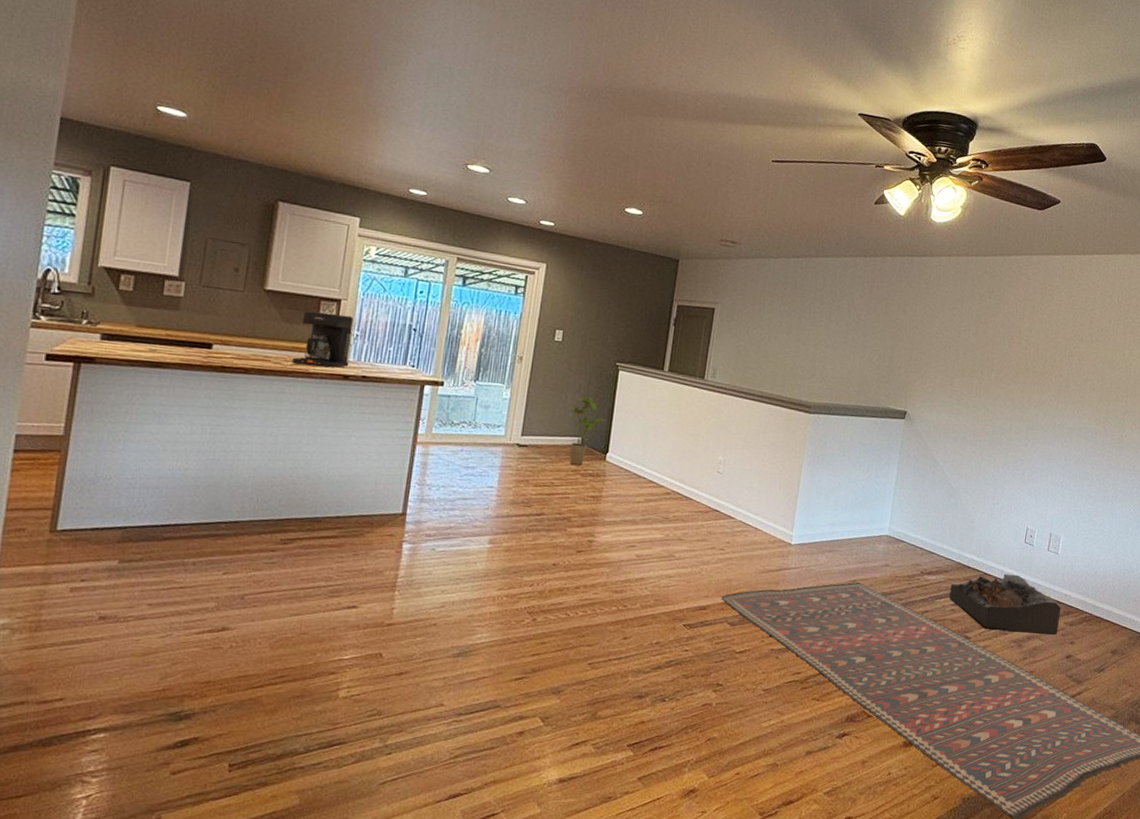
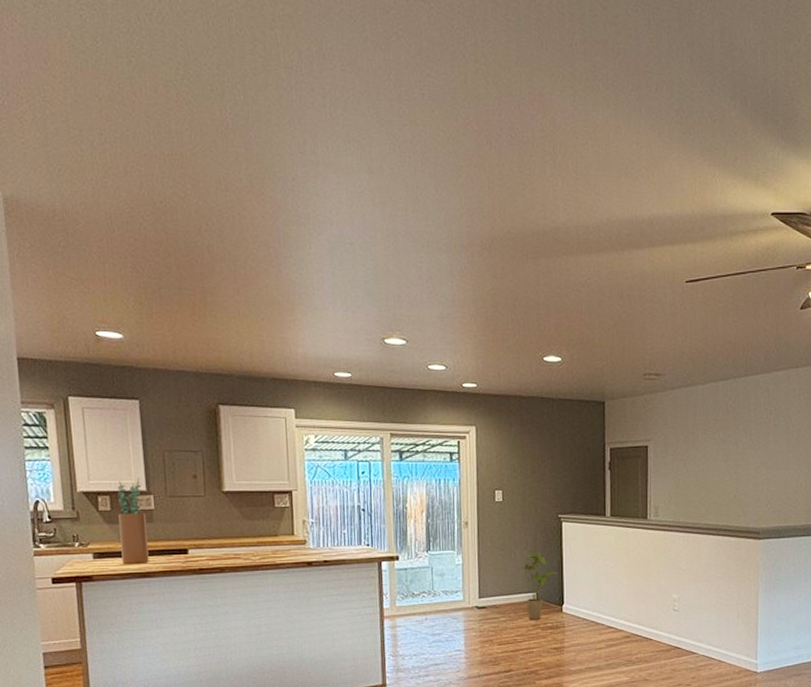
vase: none [134,262,174,354] -> present [117,478,149,565]
coffee maker: present [291,310,354,368] -> none [259,505,310,558]

